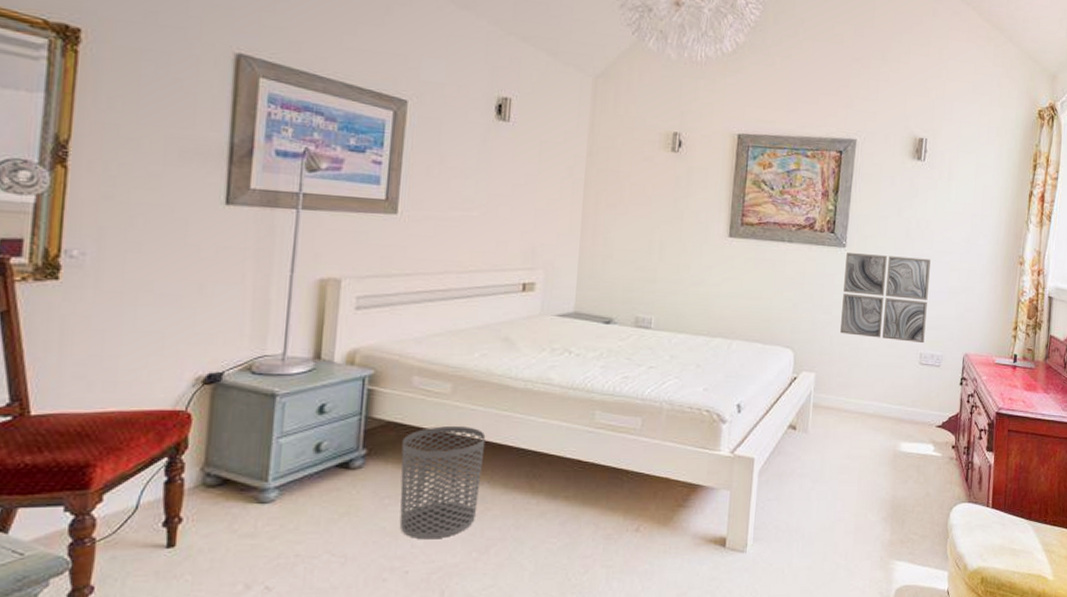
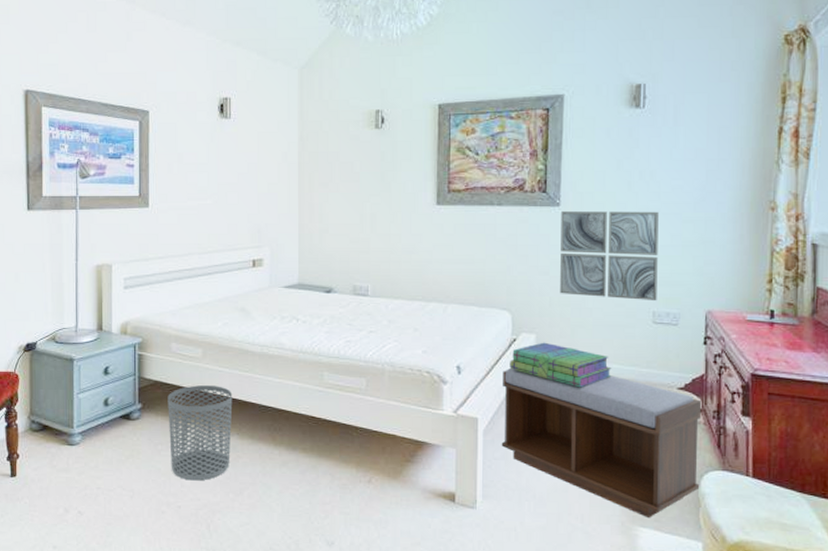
bench: none [775,407,956,552] -> present [501,368,702,519]
stack of books: none [788,381,882,426] -> present [510,342,612,388]

